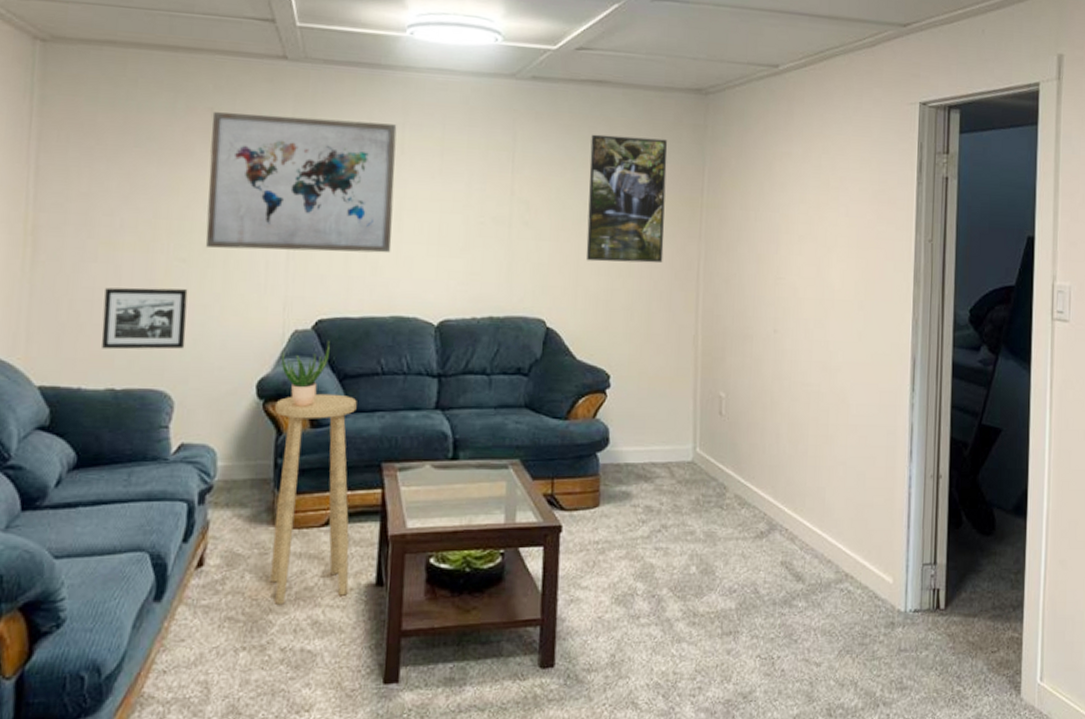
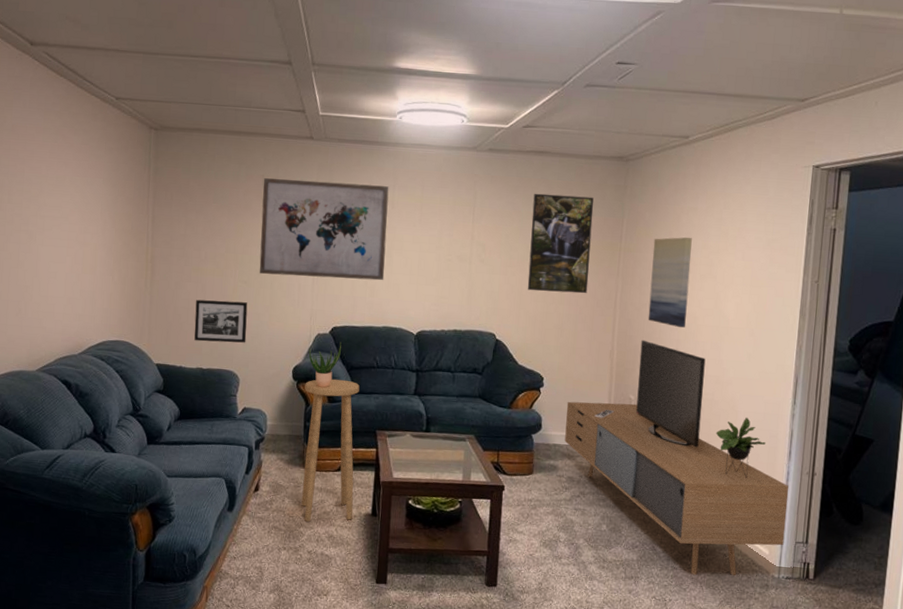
media console: none [639,319,912,621] -> present [564,339,788,576]
wall art: none [738,188,787,302] -> present [648,237,692,328]

